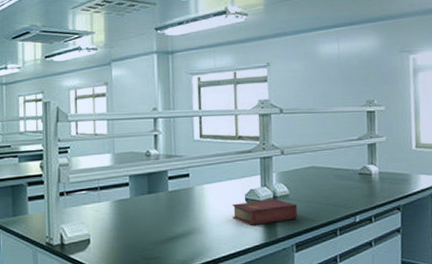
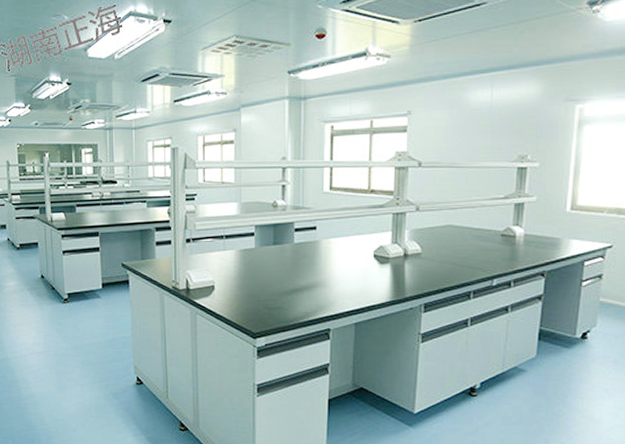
book: present [232,198,298,225] -> none [359,256,430,282]

